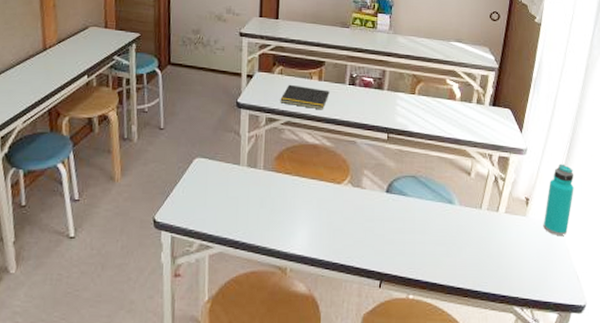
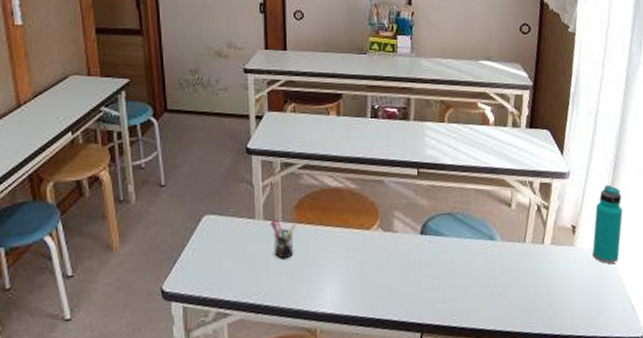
pen holder: none [253,166,275,203] -> present [270,218,296,259]
notepad: present [280,84,330,110] -> none [295,122,350,149]

